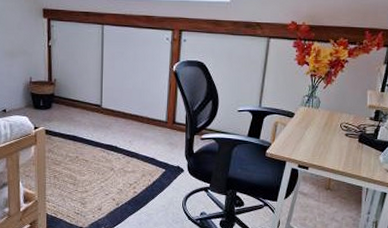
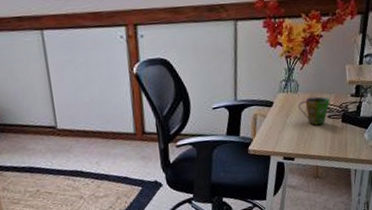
cup: none [318,114,349,142] -> present [298,96,330,125]

